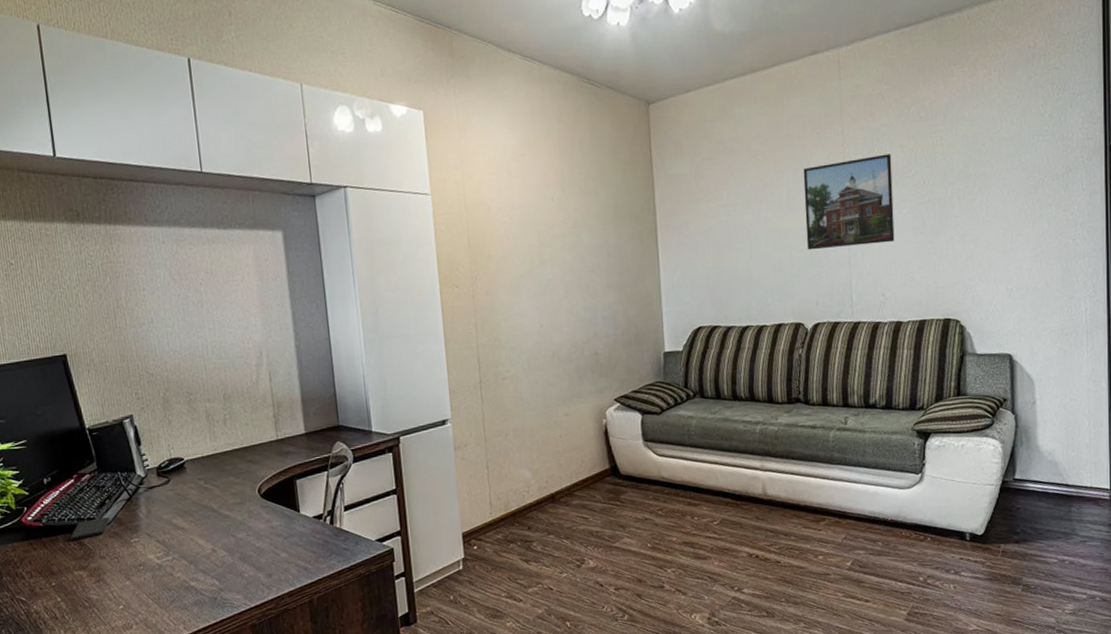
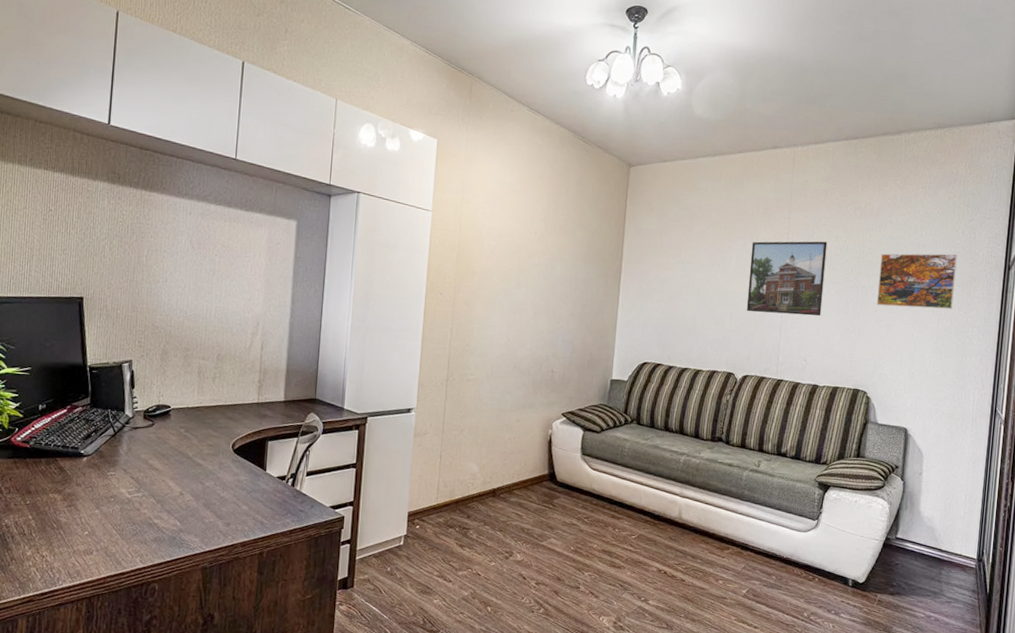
smartphone: present [69,517,110,542] -> none [52,448,92,466]
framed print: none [956,142,1048,219] -> present [876,253,957,309]

